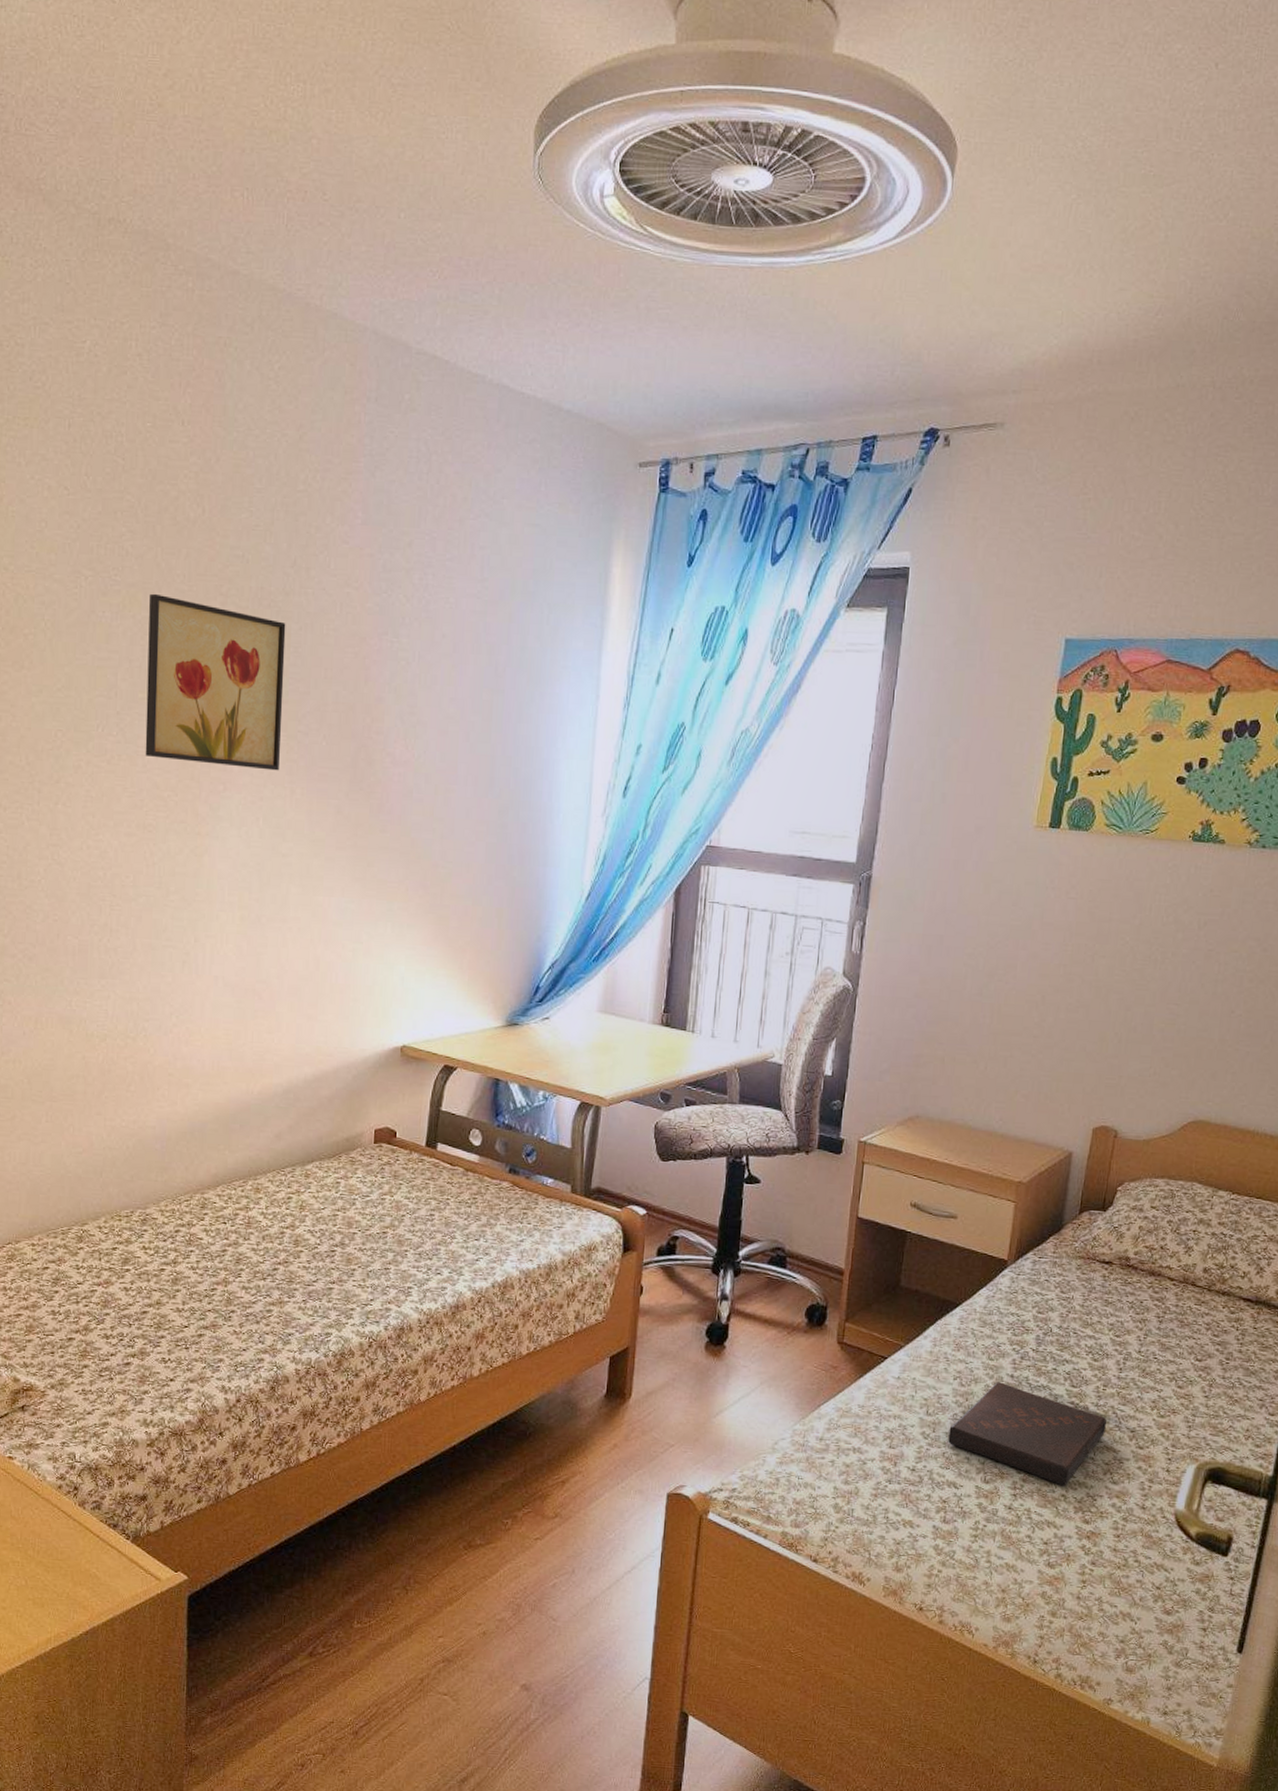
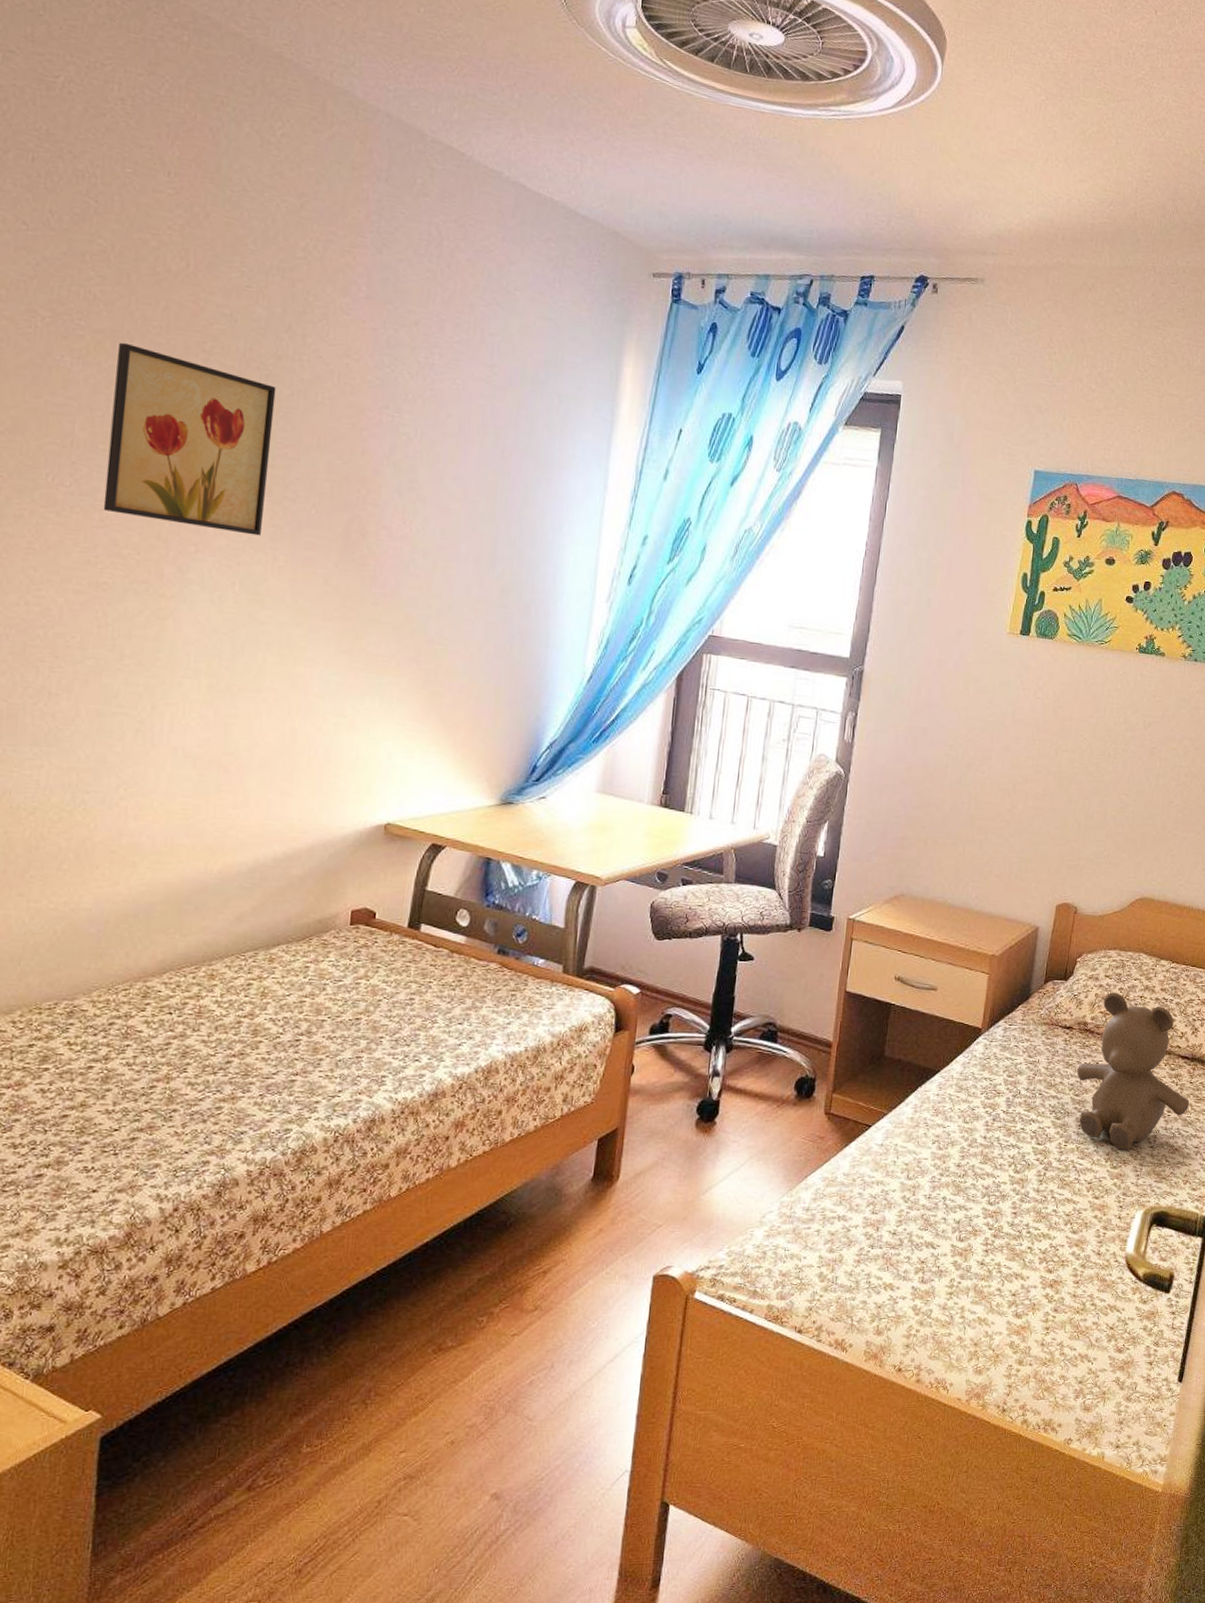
book: present [948,1382,1108,1486] -> none [927,1143,1068,1239]
teddy bear: none [1117,1225,1254,1398] -> present [1077,993,1190,1150]

